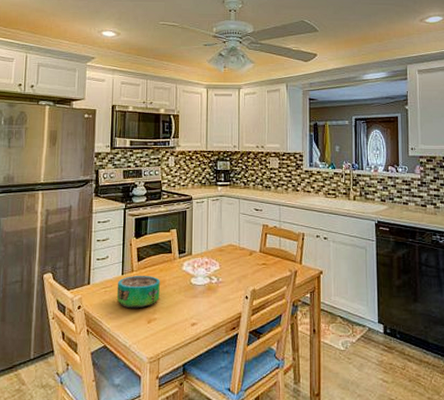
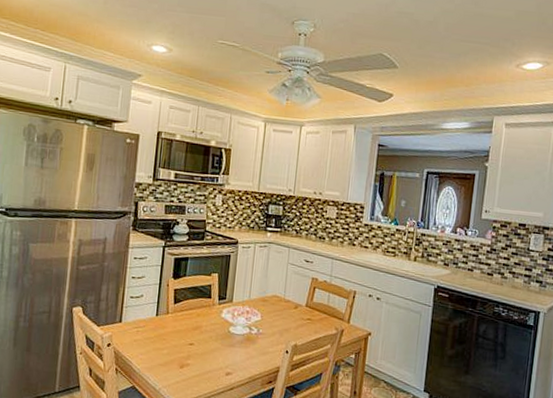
decorative bowl: present [116,275,160,309] -> none [149,317,196,353]

